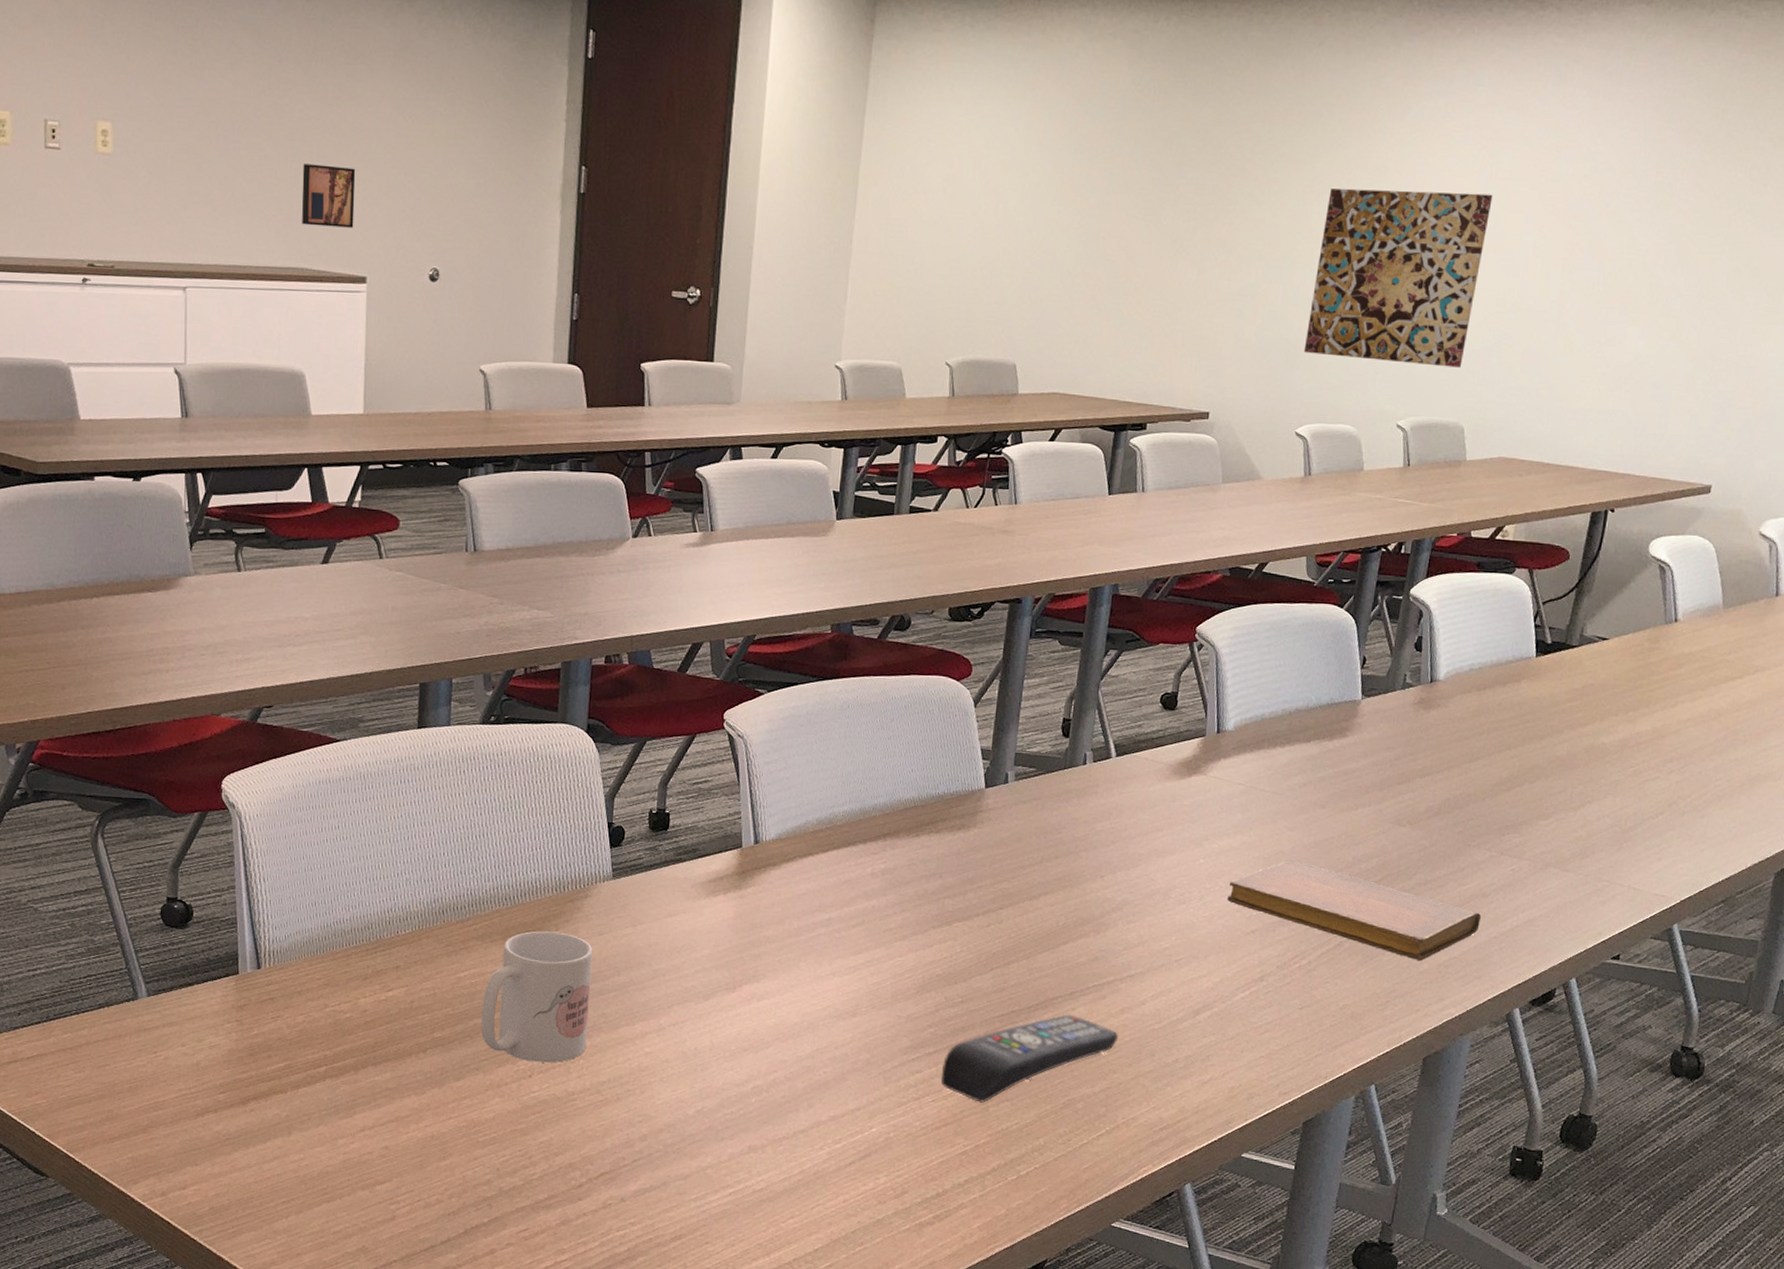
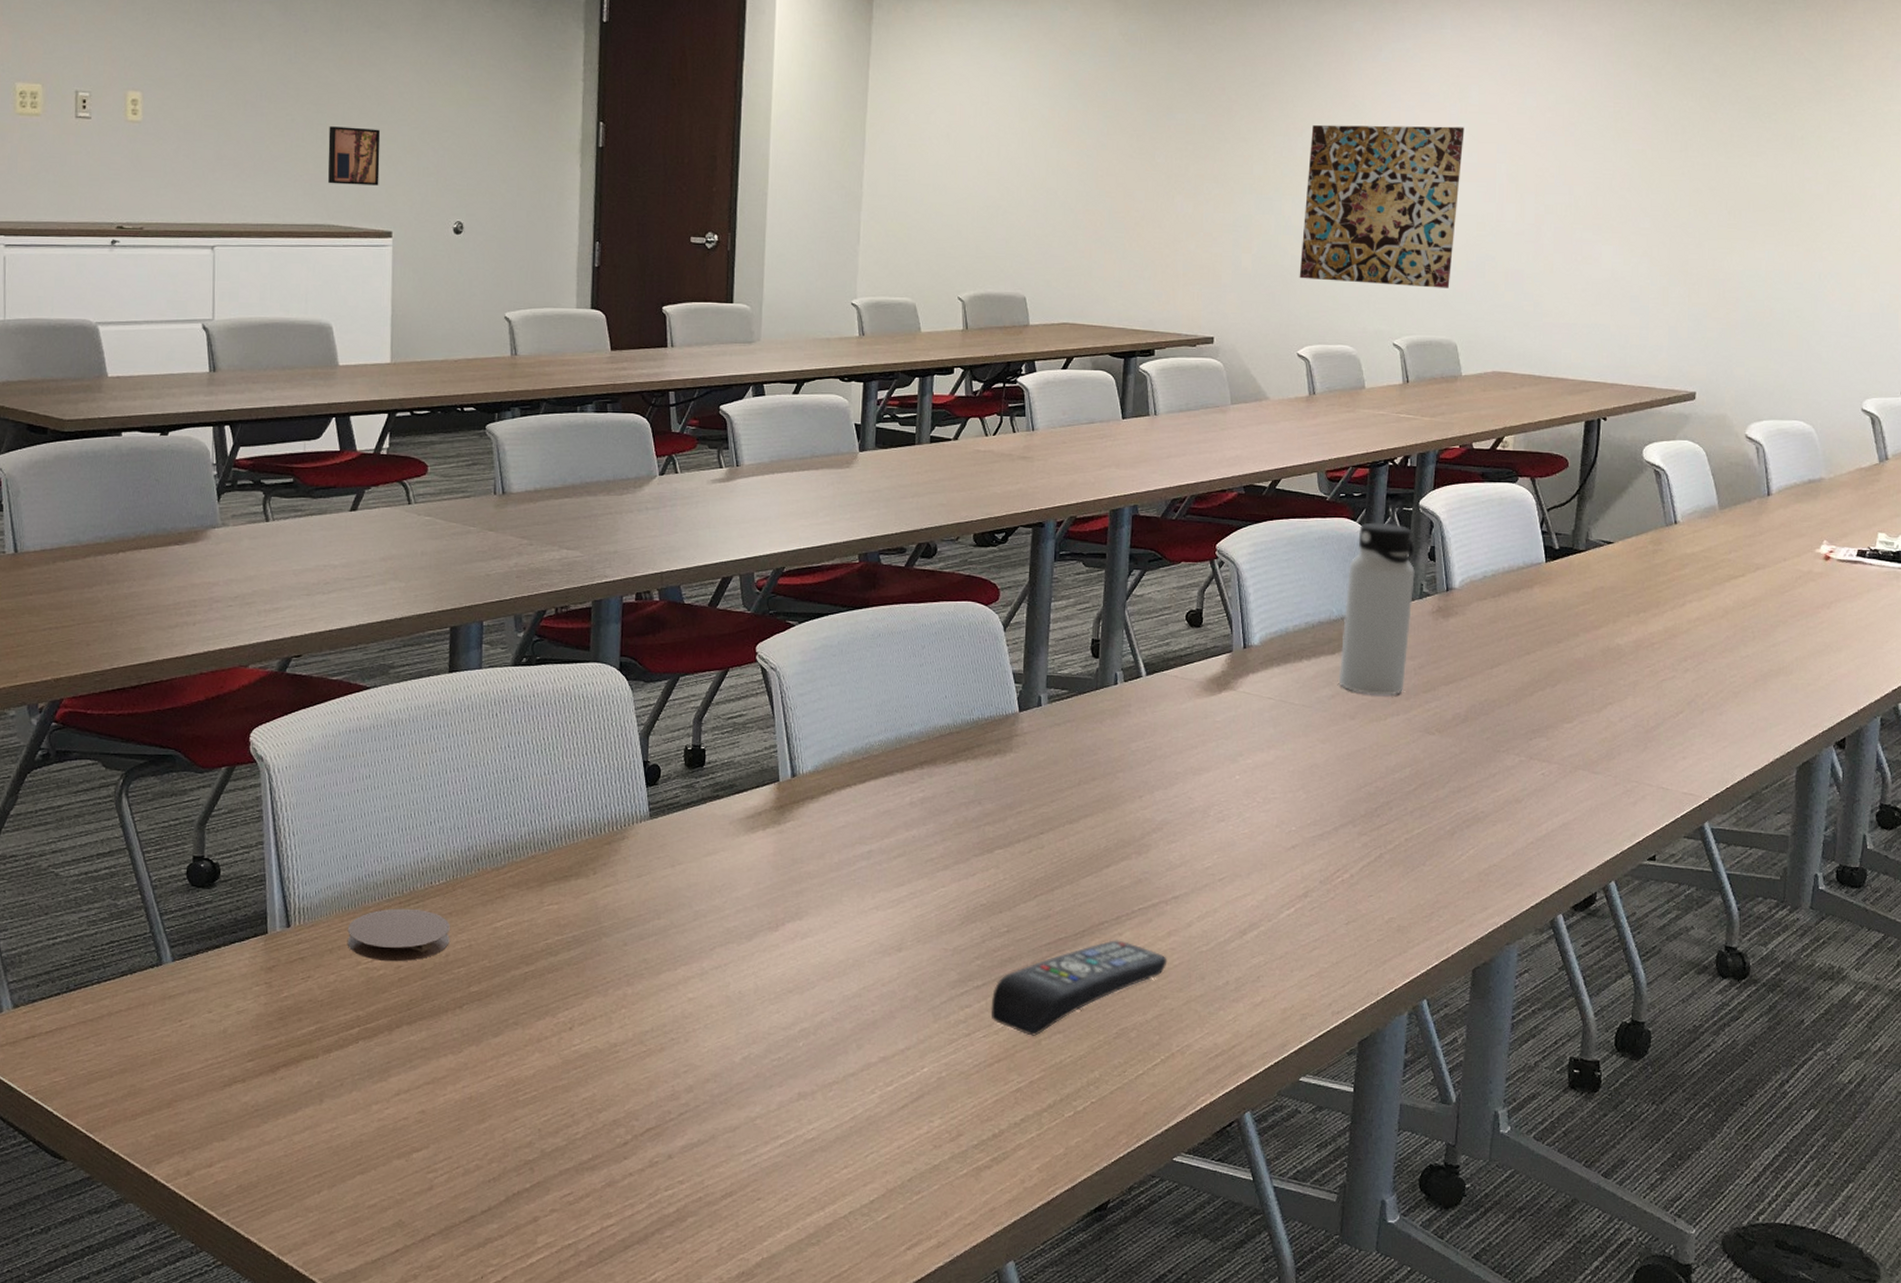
coaster: none [315,955,415,1006] -> present [347,908,450,962]
mug: present [481,931,593,1063] -> none [519,875,632,1014]
notebook: present [1227,859,1481,961] -> none [1266,772,1516,869]
water bottle: none [1312,609,1401,786] -> present [1338,522,1415,696]

